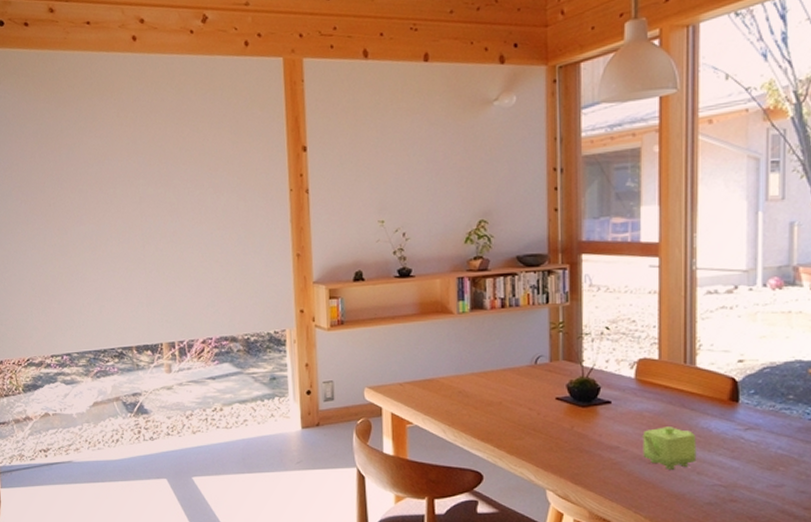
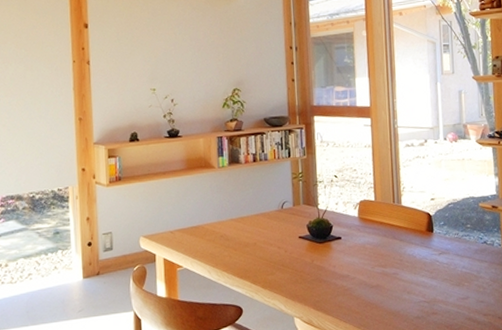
teapot: present [641,426,697,470] -> none [365,255,407,292]

